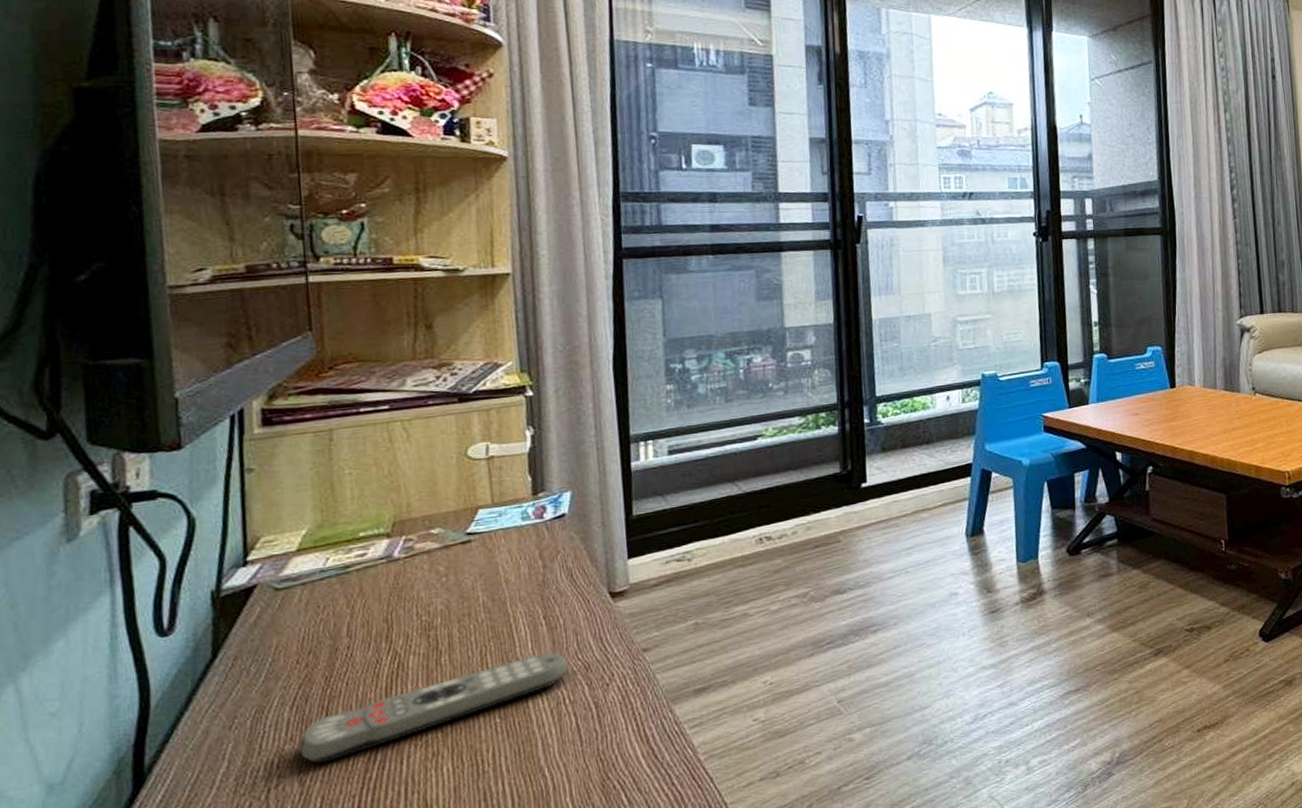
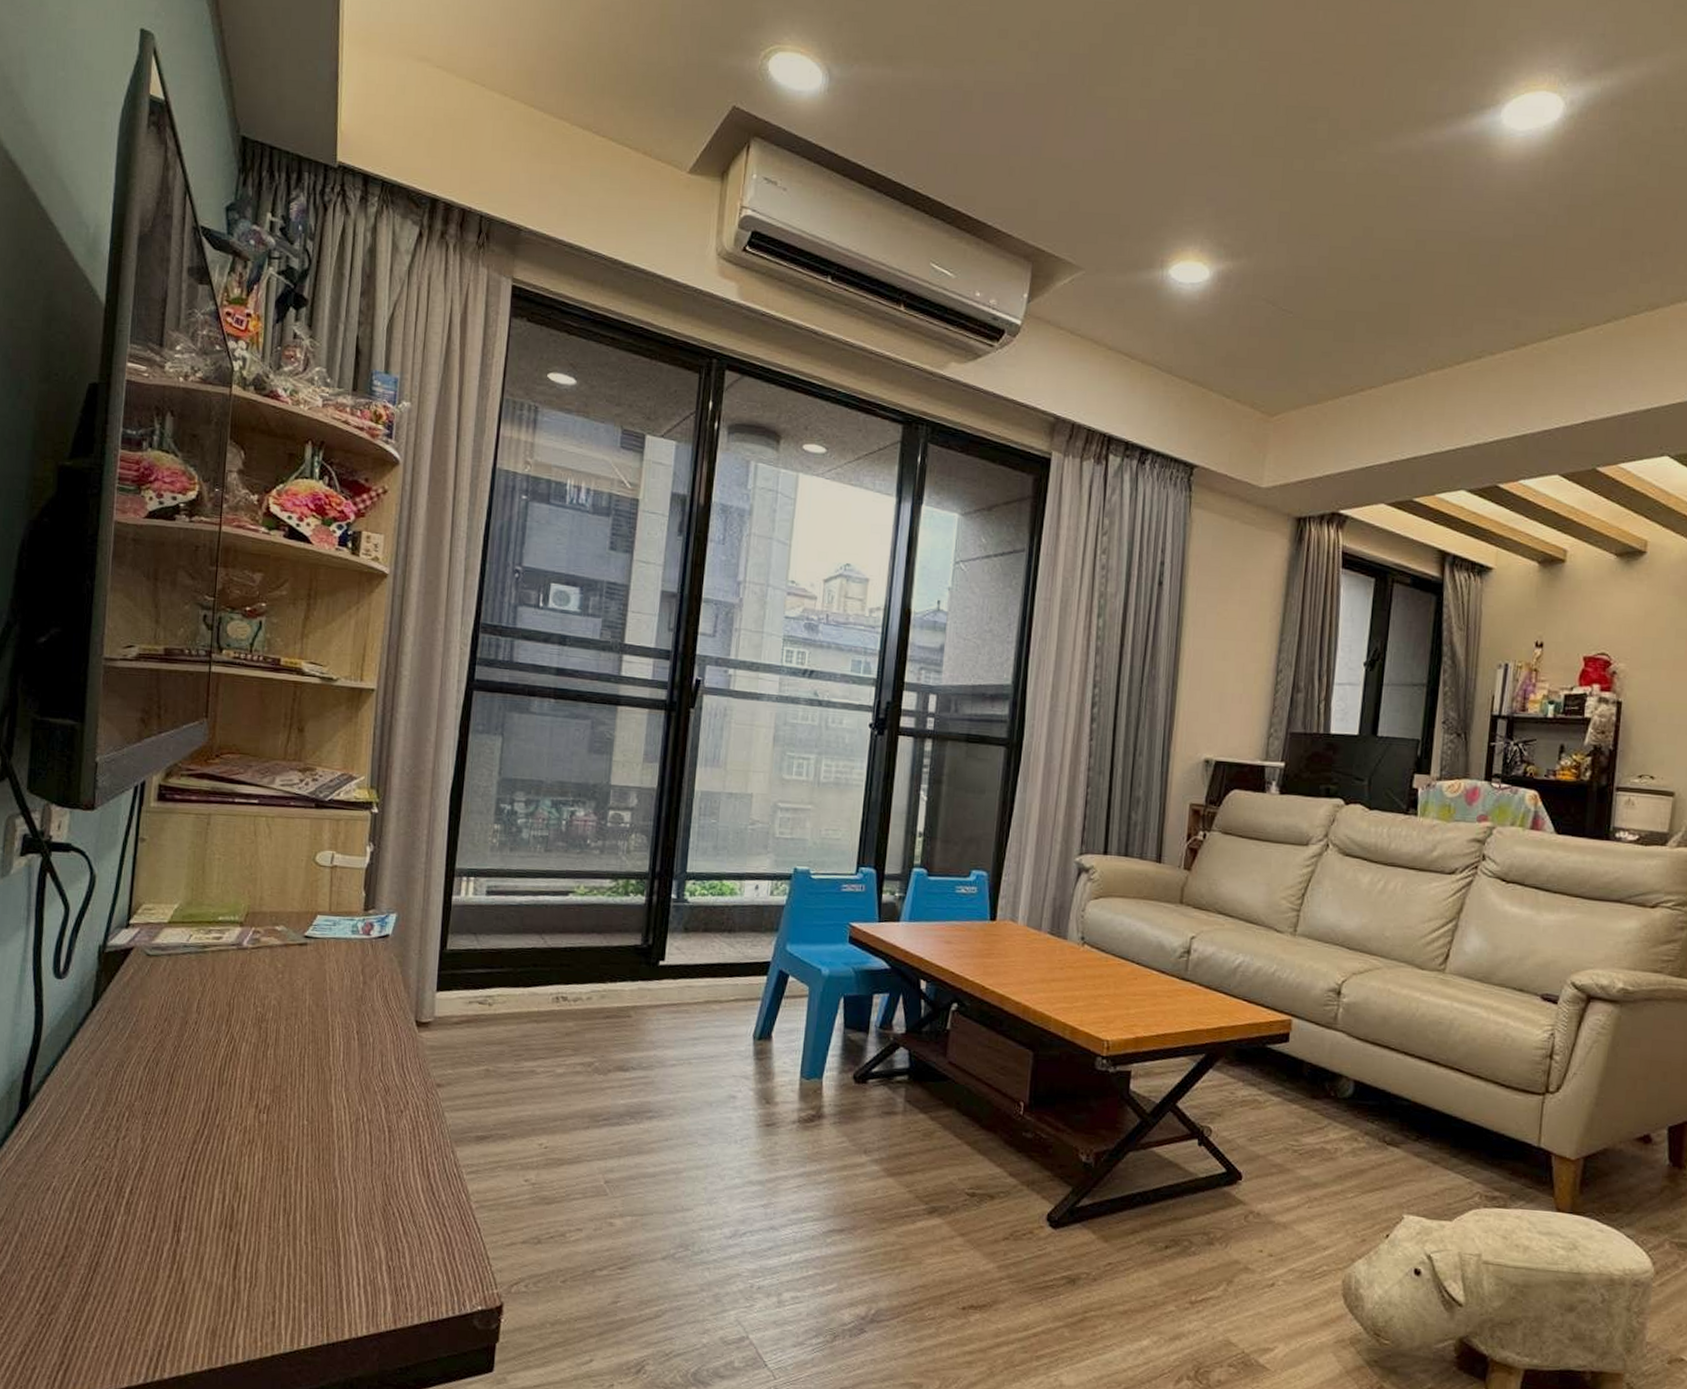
remote control: present [299,652,568,764] -> none [145,1066,371,1126]

